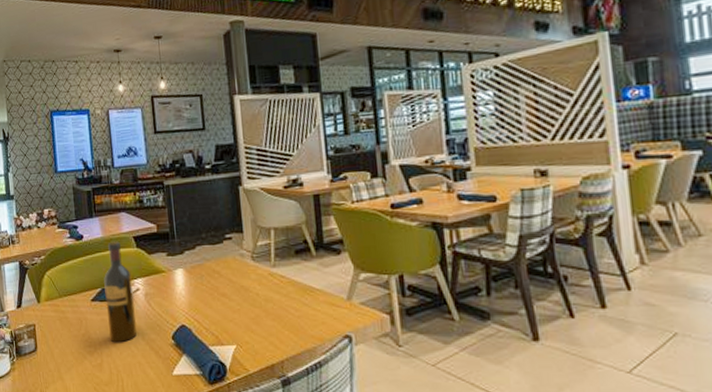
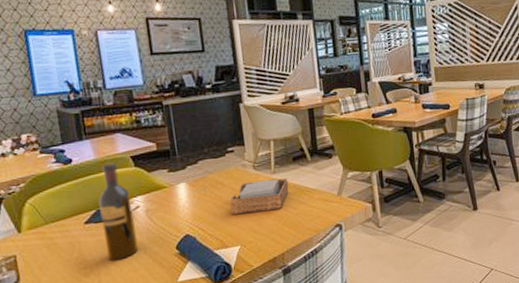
napkin holder: none [226,273,291,308] -> present [229,178,289,214]

